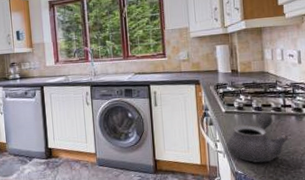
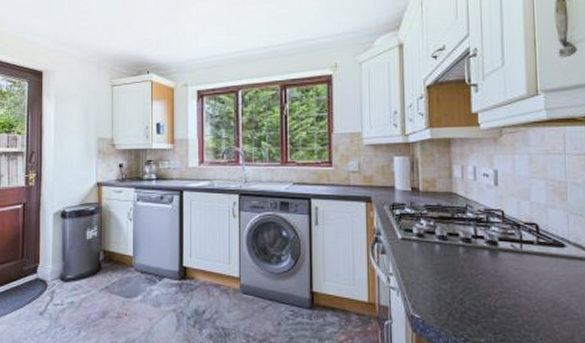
teapot: present [226,113,289,163] -> none [401,244,480,307]

